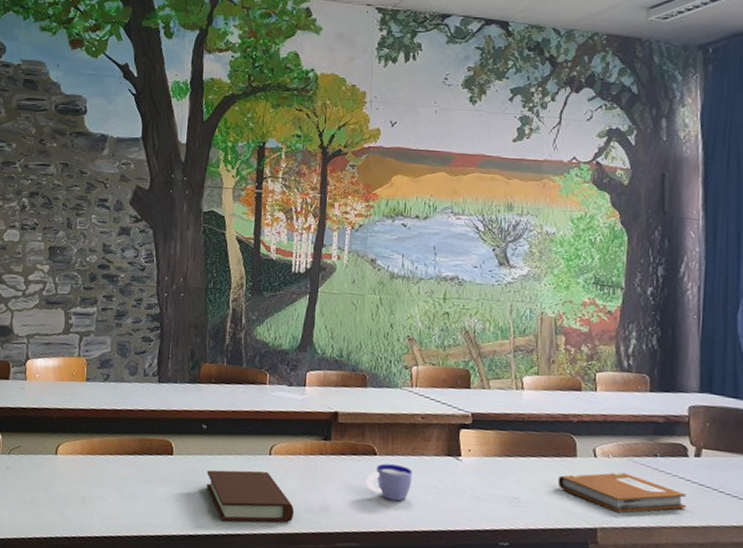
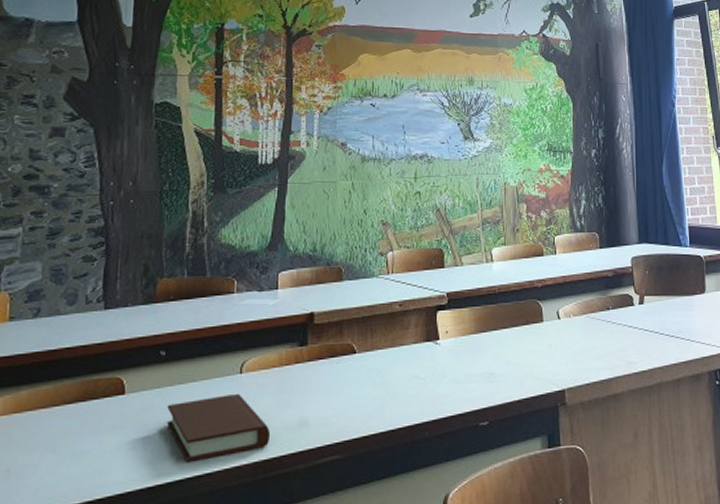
cup: present [366,463,413,502] -> none [346,360,393,400]
notebook: present [557,472,687,513] -> none [528,330,636,371]

